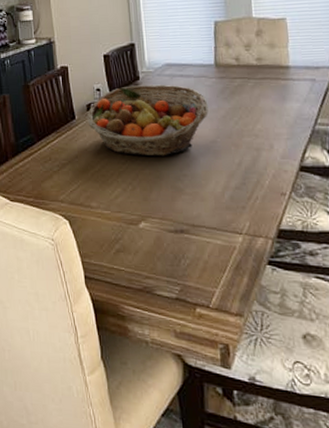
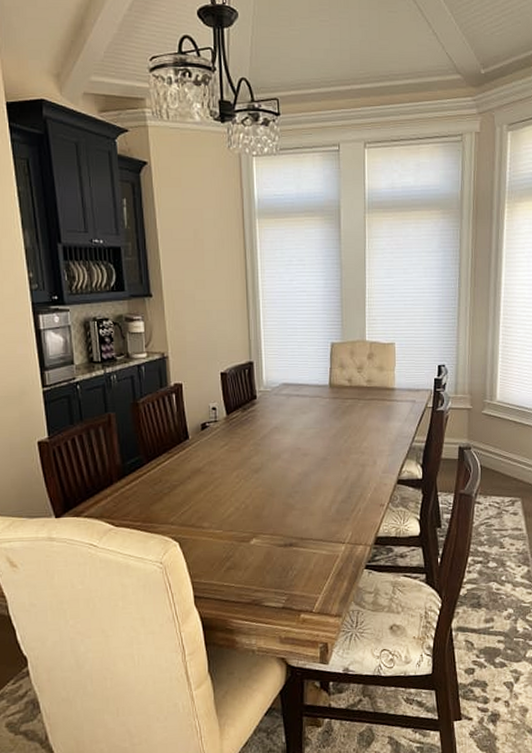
fruit basket: present [86,84,209,157] -> none [201,404,321,475]

